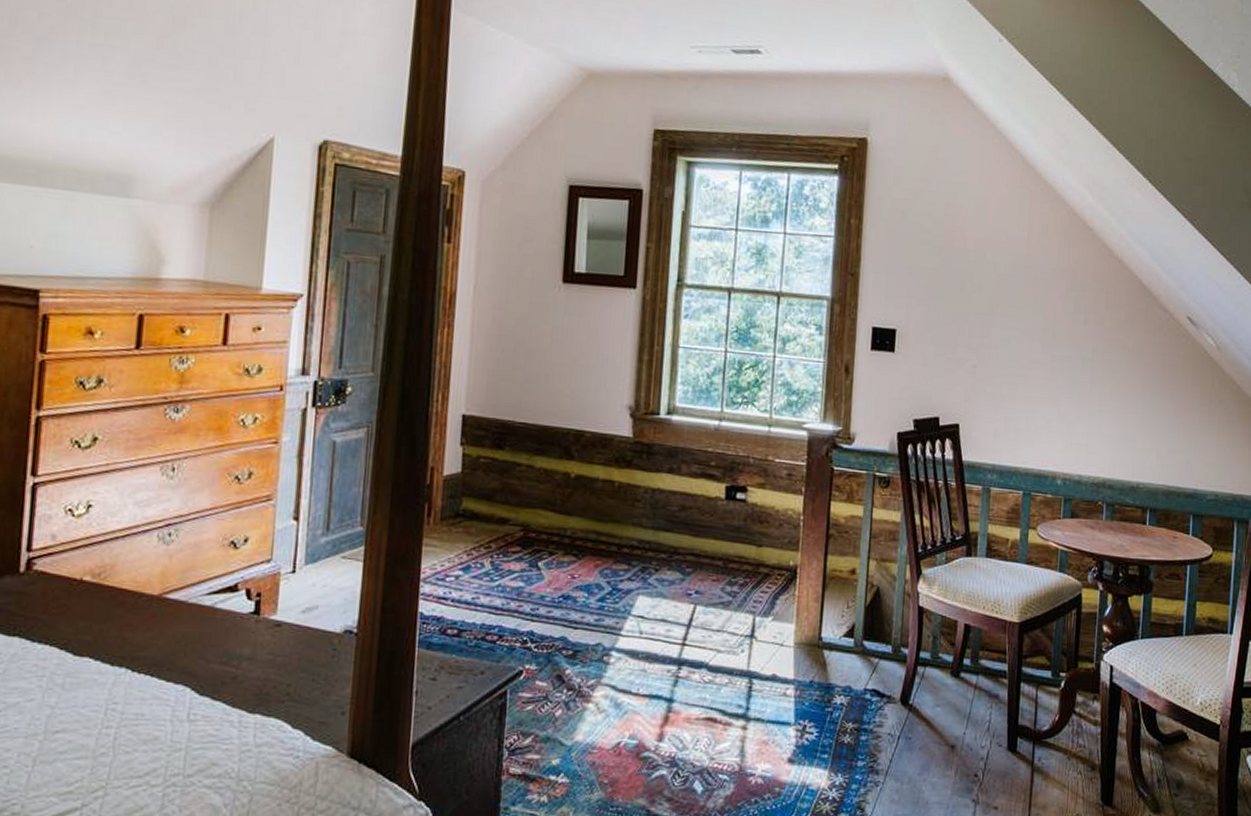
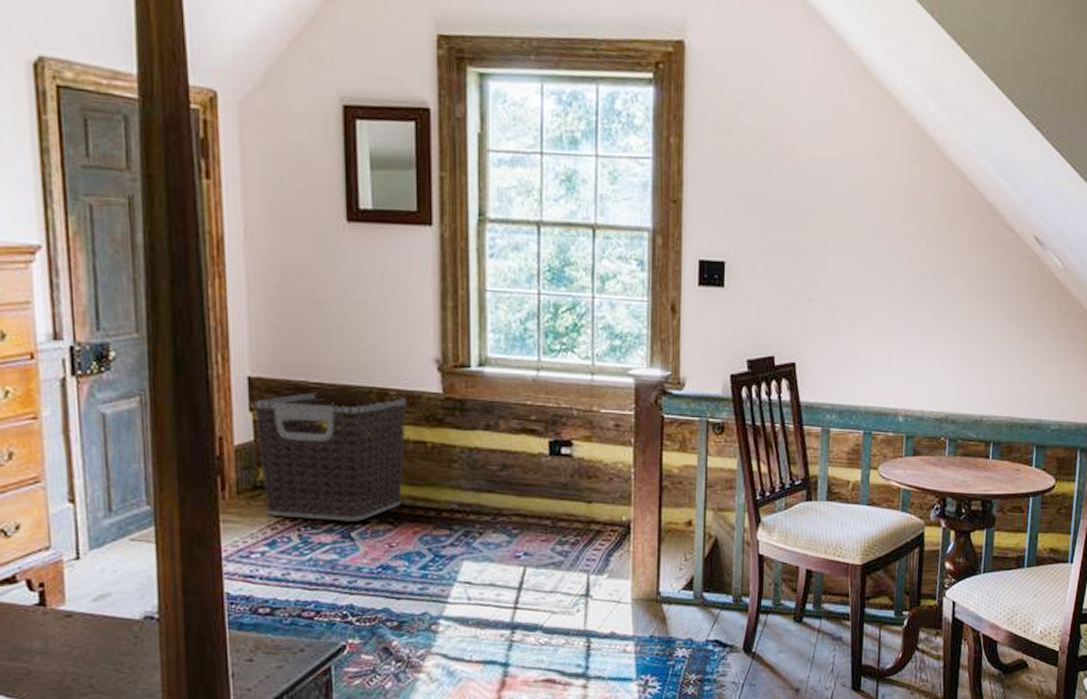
clothes hamper: none [464,431,601,552] -> present [254,392,408,521]

